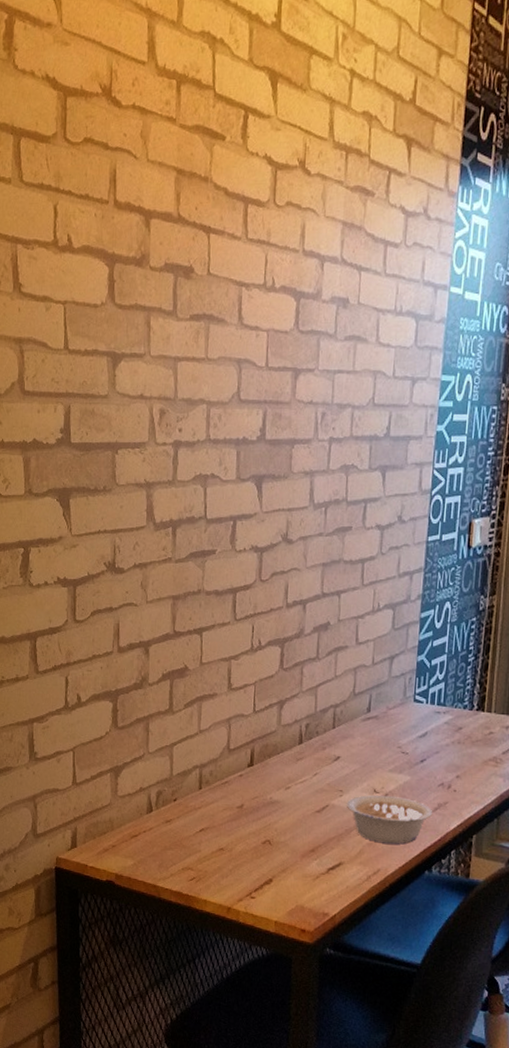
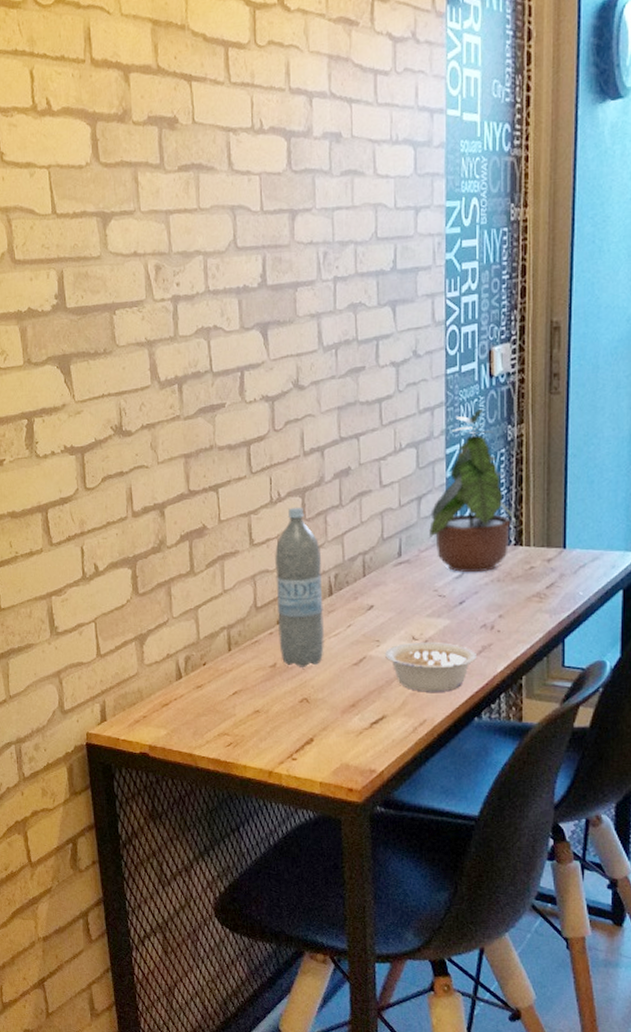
water bottle: none [248,656,295,811] -> present [275,507,325,667]
potted plant: none [397,578,481,734] -> present [428,409,517,573]

